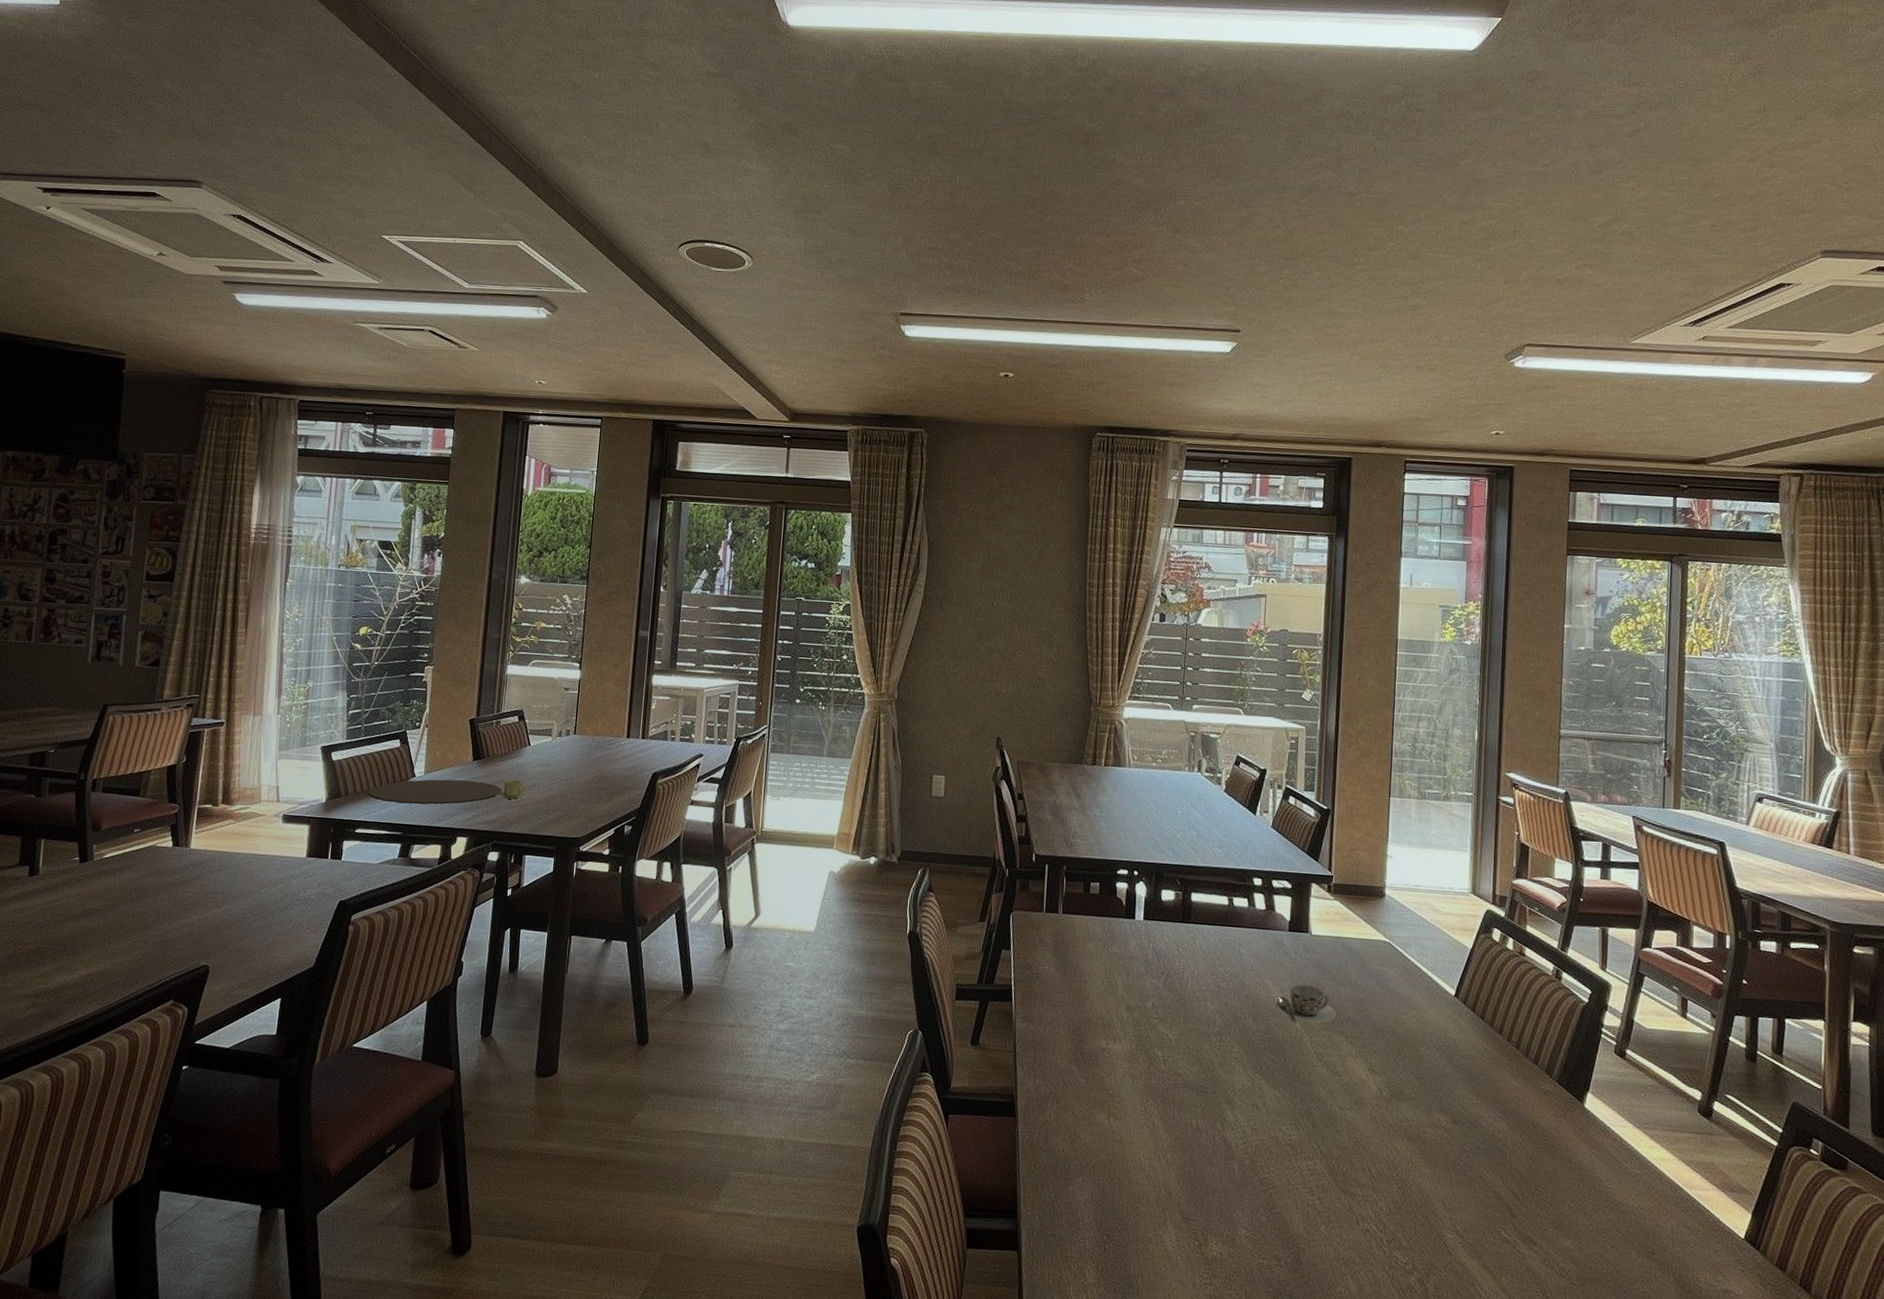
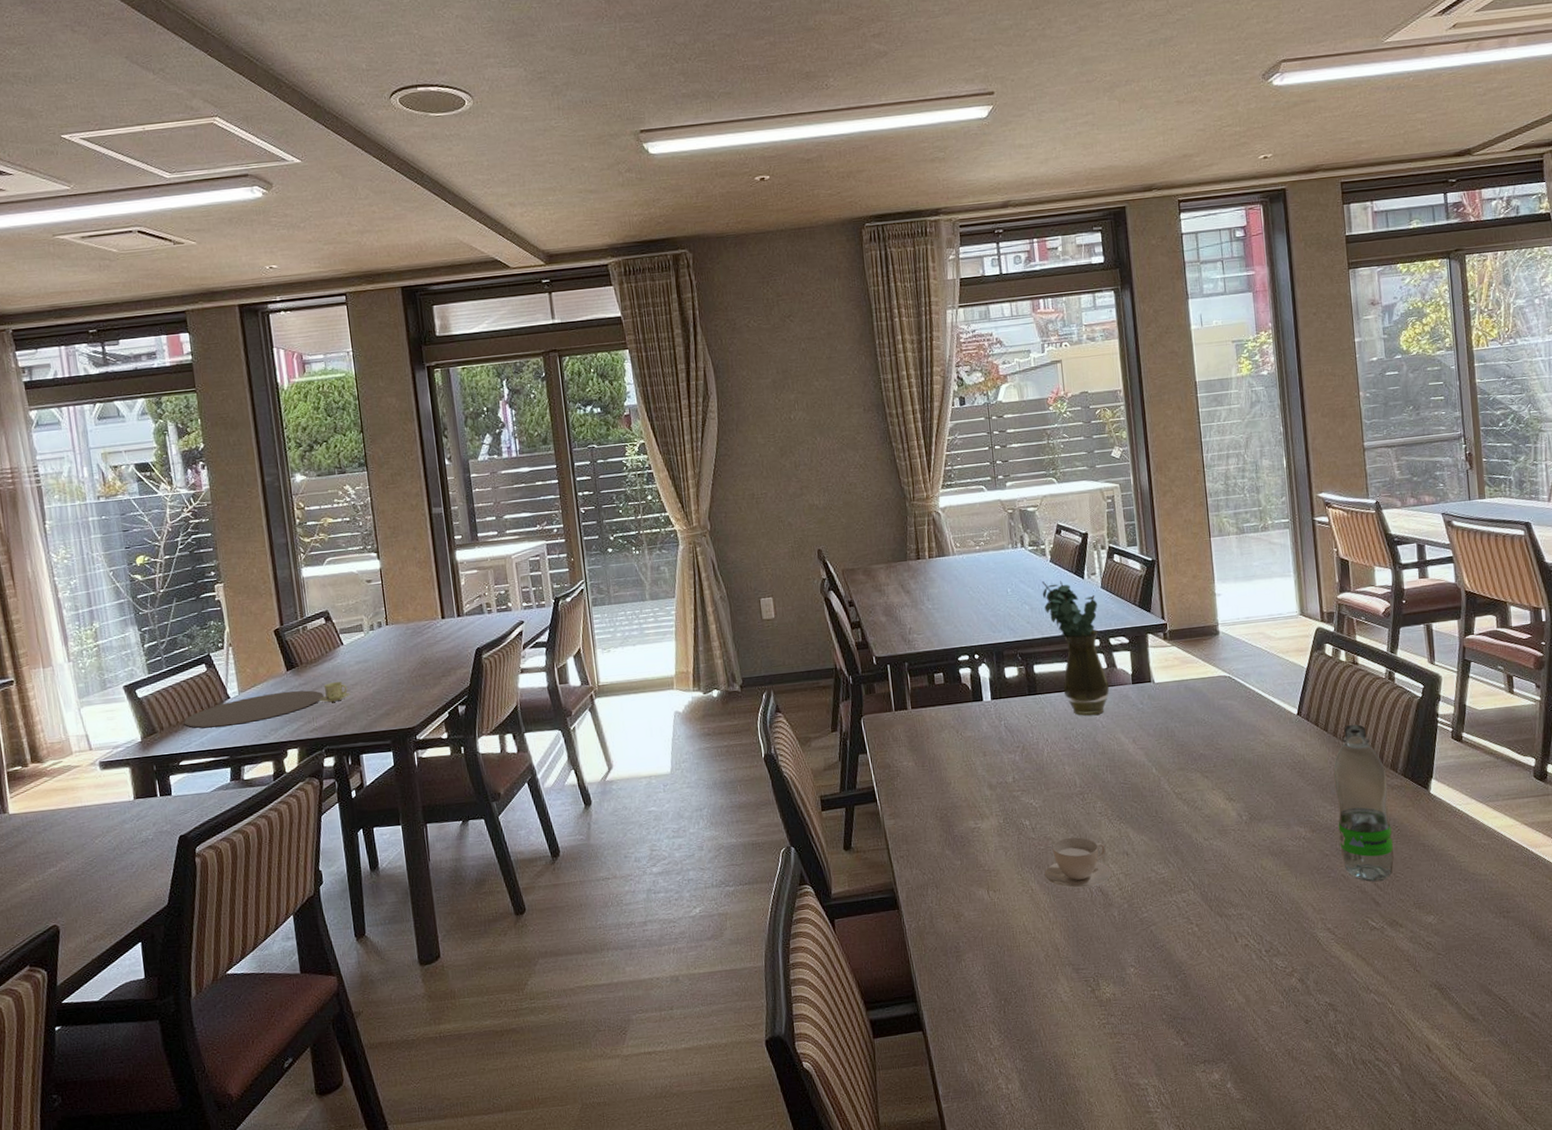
teacup: none [1168,1077,1238,1135] -> present [1044,837,1112,889]
vase: none [1211,810,1265,956] -> present [1042,581,1110,716]
teacup: present [1276,984,1337,1022] -> none [1130,731,1190,768]
bottle: none [1480,1018,1540,1191] -> present [1333,724,1394,882]

